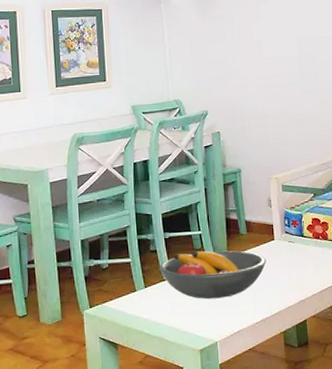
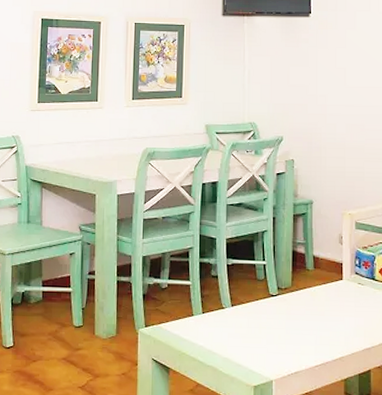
fruit bowl: present [159,250,267,299] -> none [219,282,332,335]

